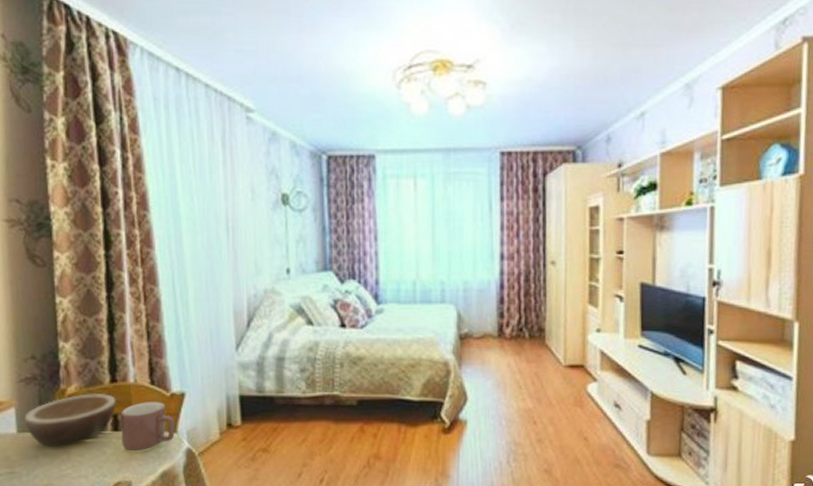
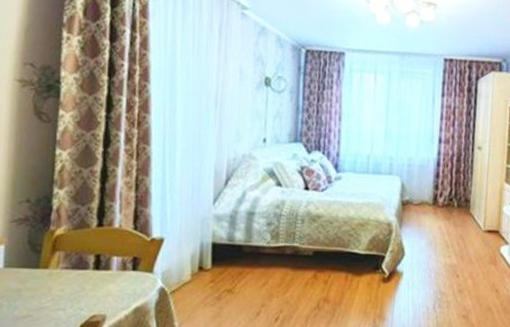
bowl: present [23,393,117,447] -> none [11,235,101,282]
mug: present [120,401,175,453] -> none [101,244,152,290]

